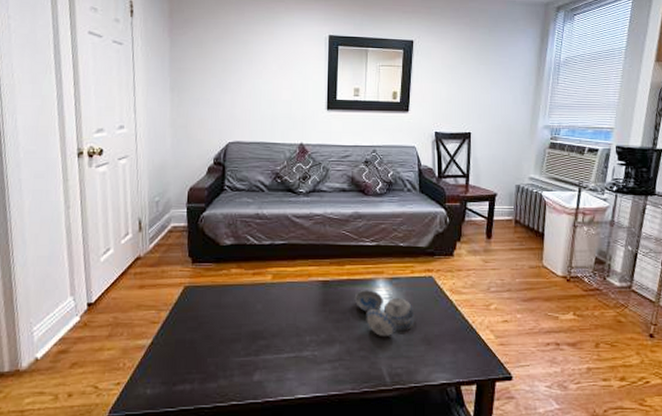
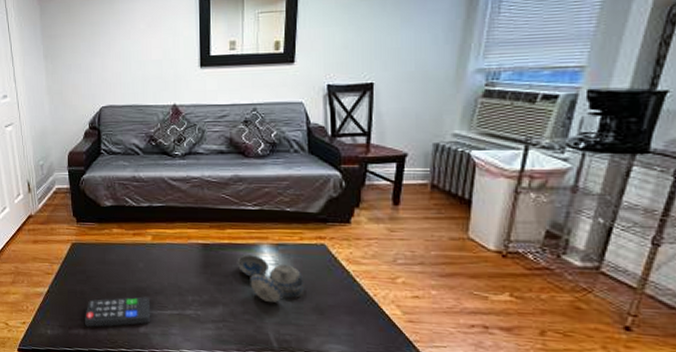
remote control: none [192,341,267,380] -> present [85,296,151,327]

